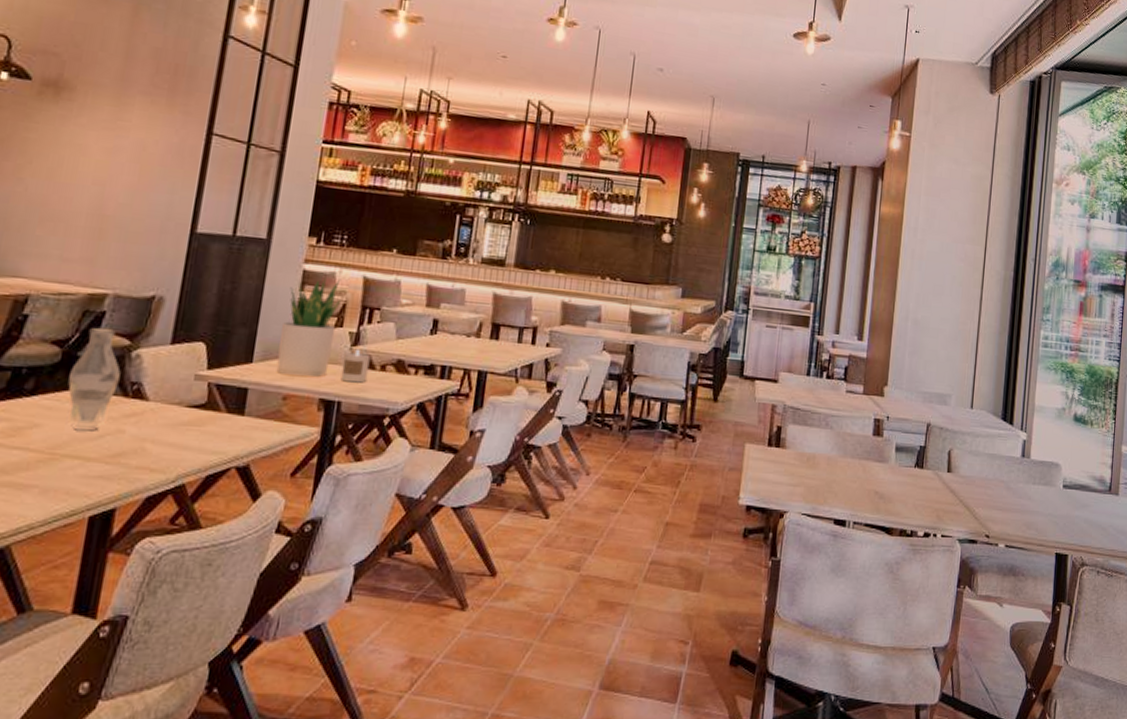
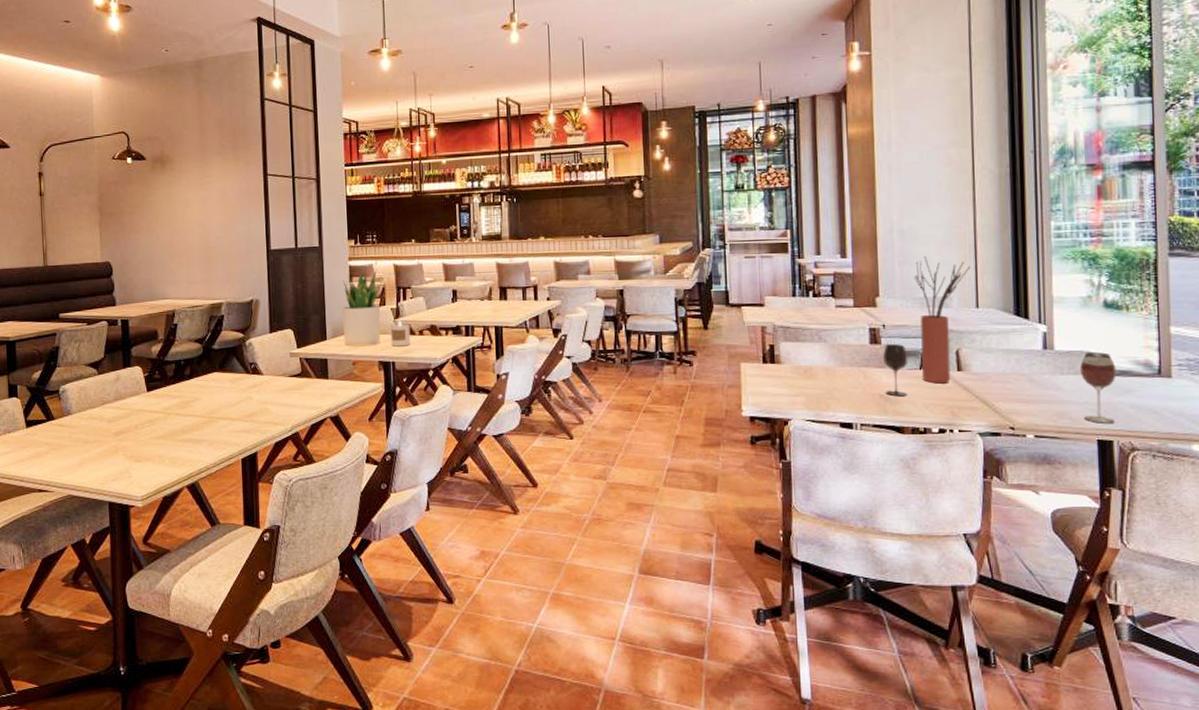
vase: present [67,327,121,431] -> none [210,326,242,400]
wine glass: none [880,436,906,495] -> present [882,343,909,397]
vase: none [915,349,971,485] -> present [913,256,971,384]
wineglass: none [1047,463,1078,537] -> present [1080,351,1117,423]

